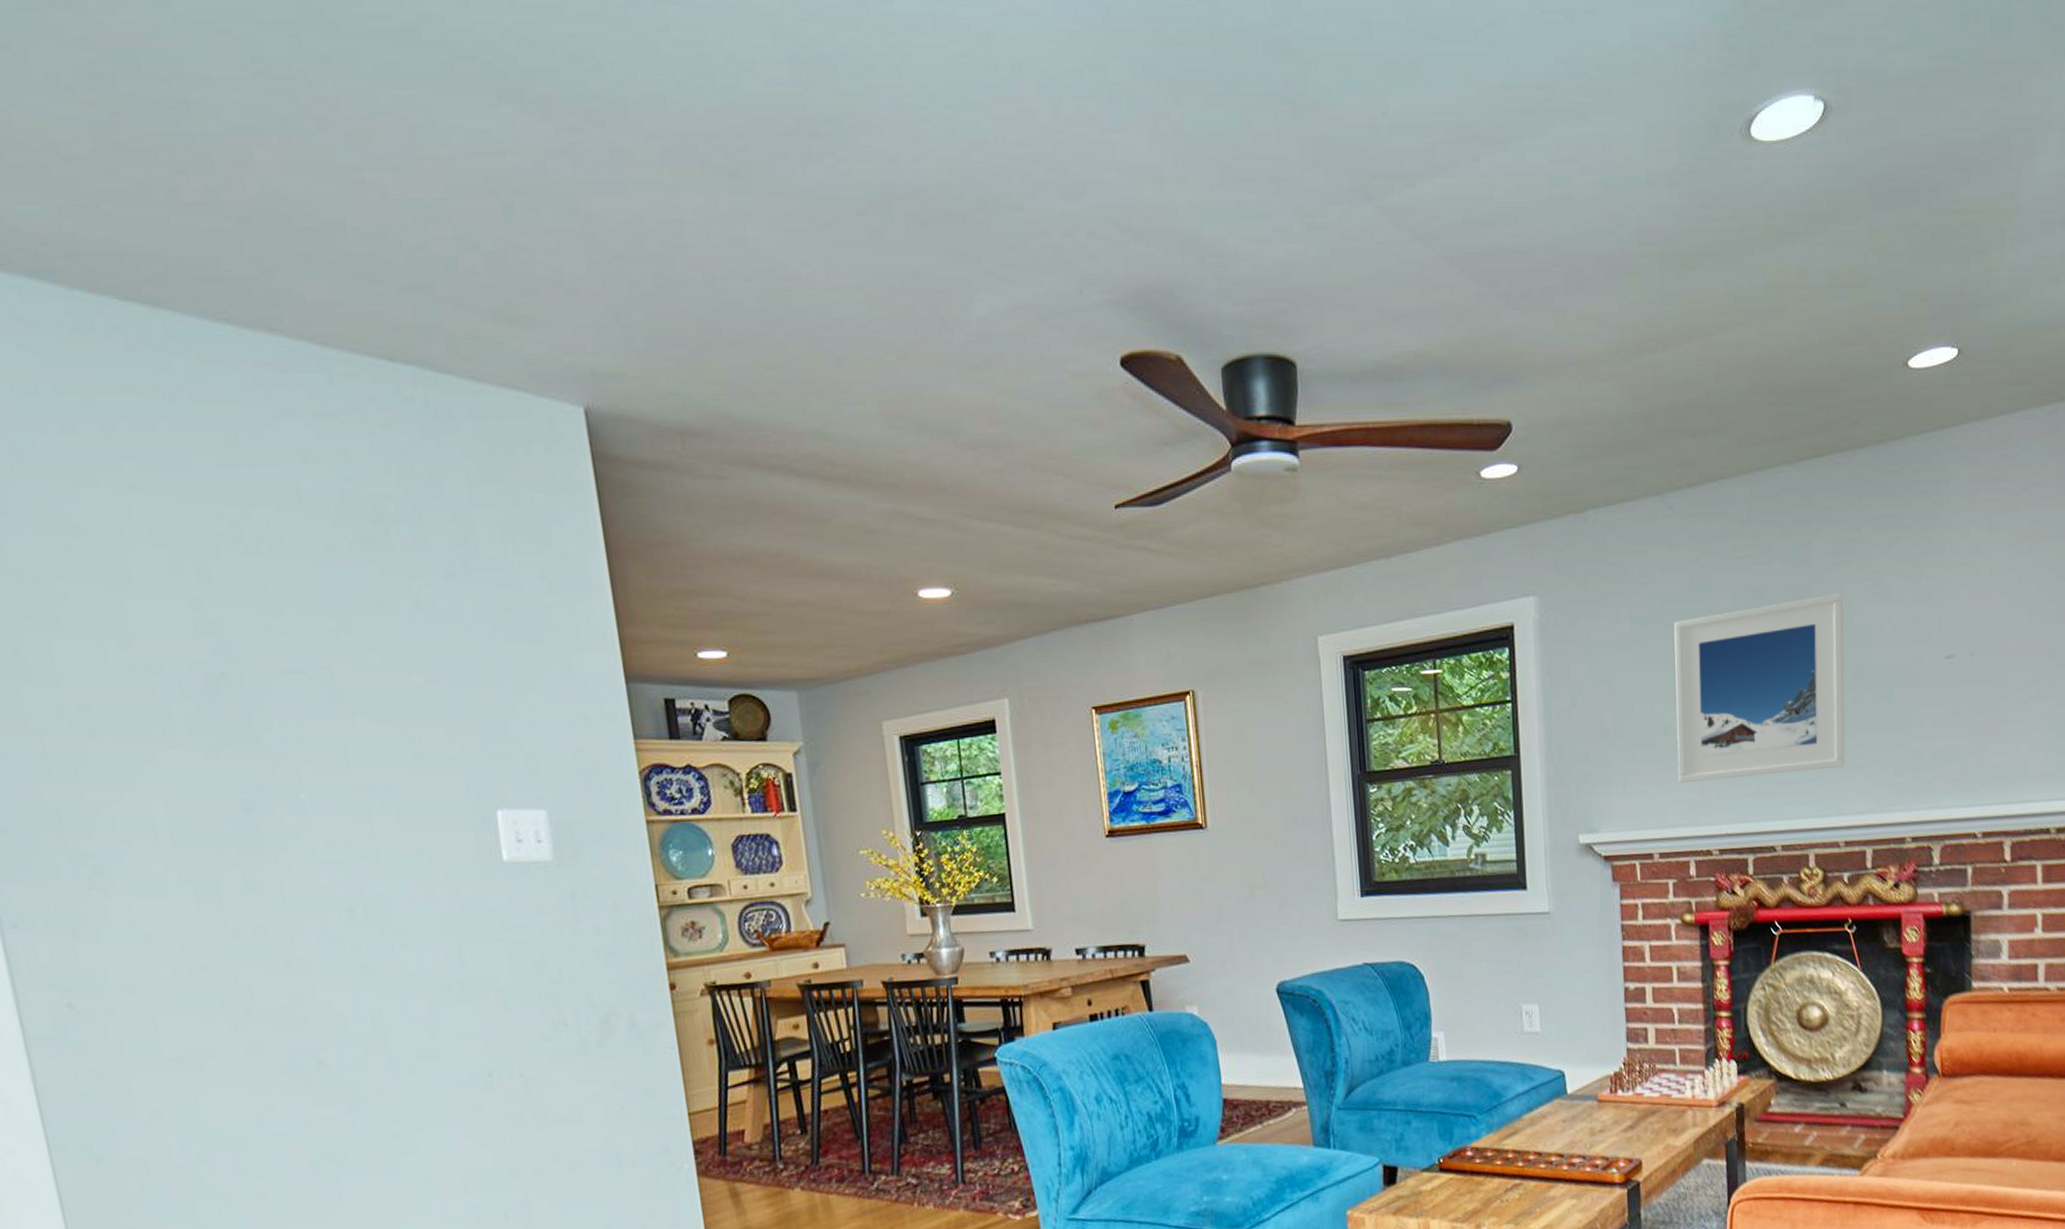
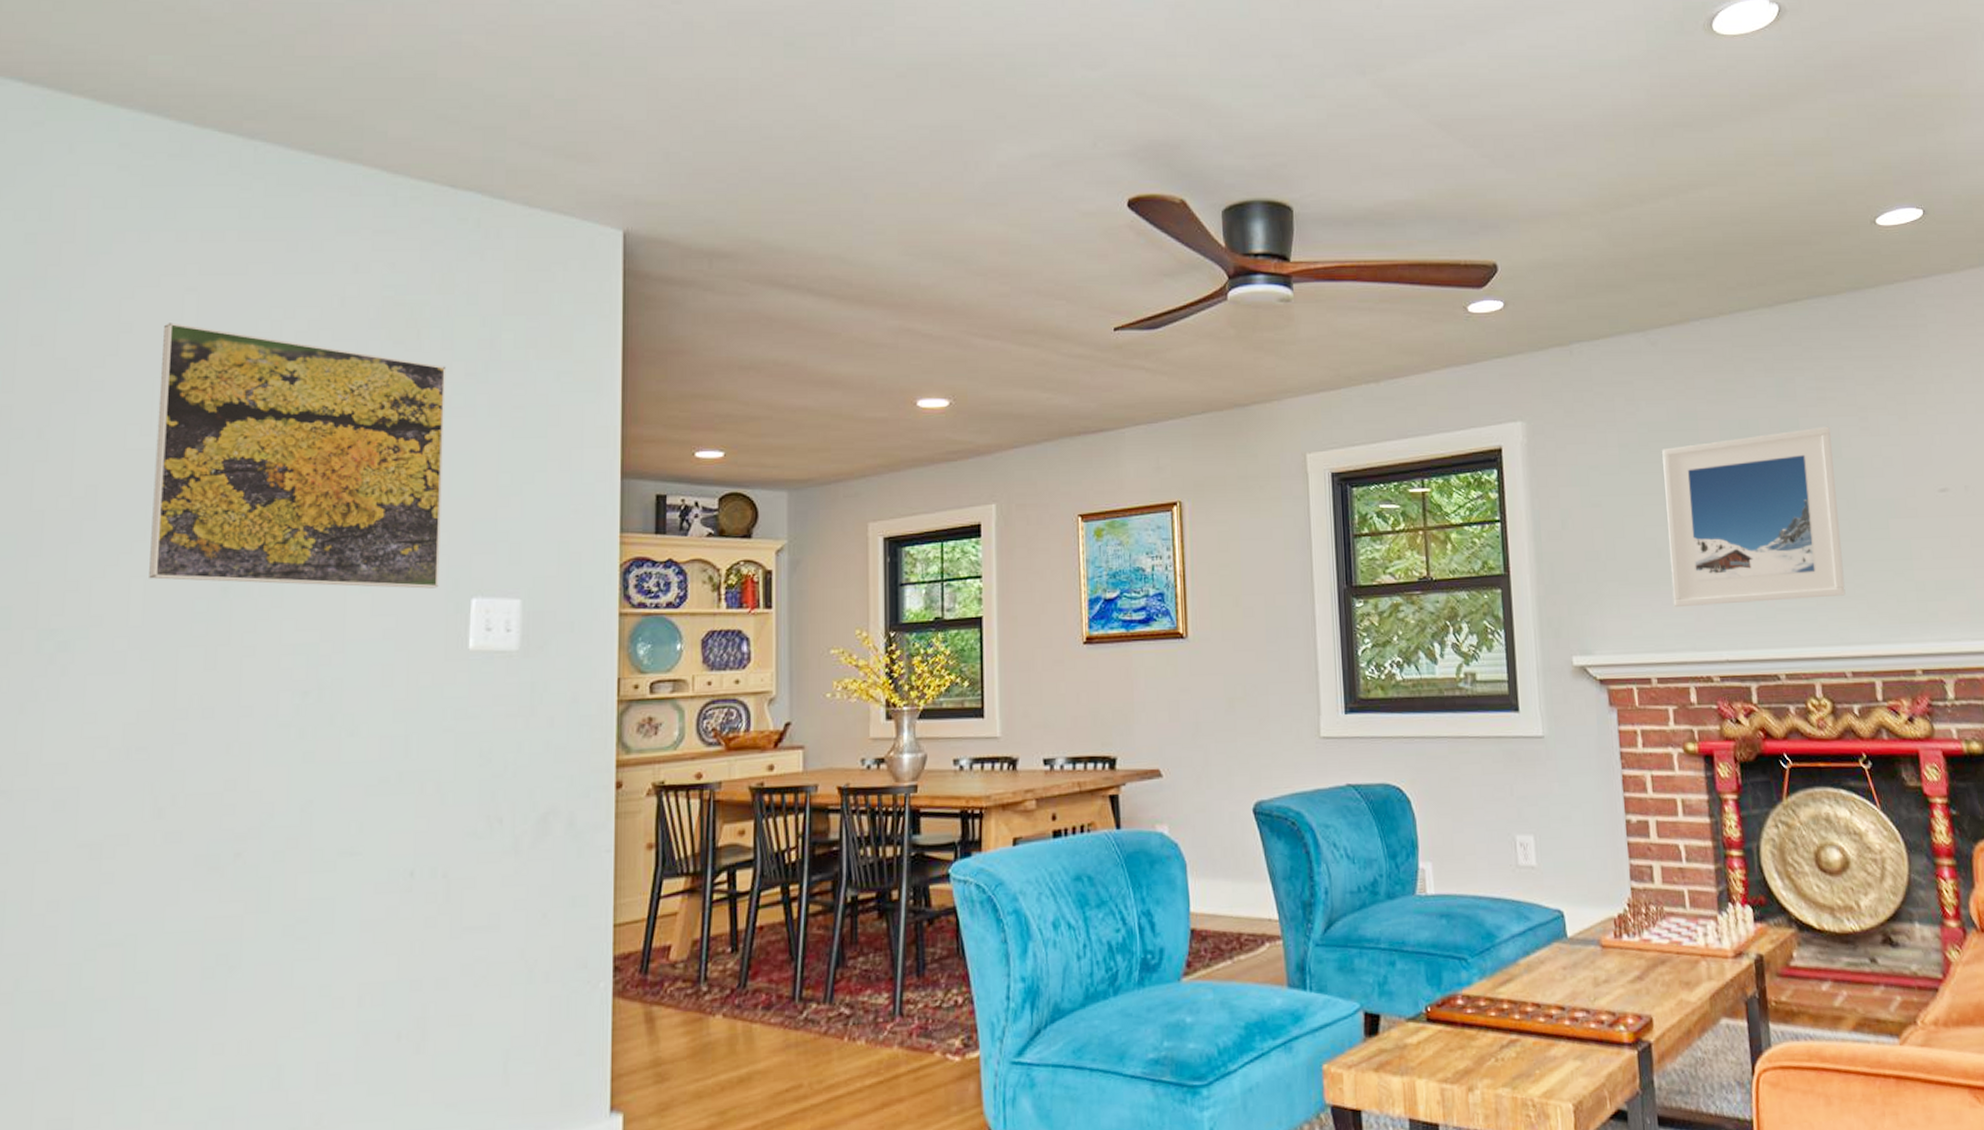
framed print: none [114,525,461,802] -> present [149,323,447,589]

